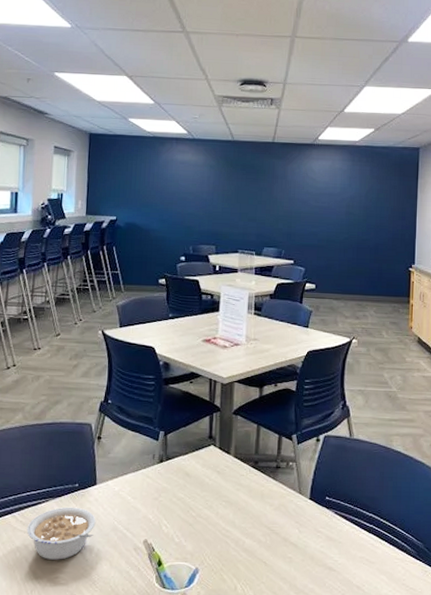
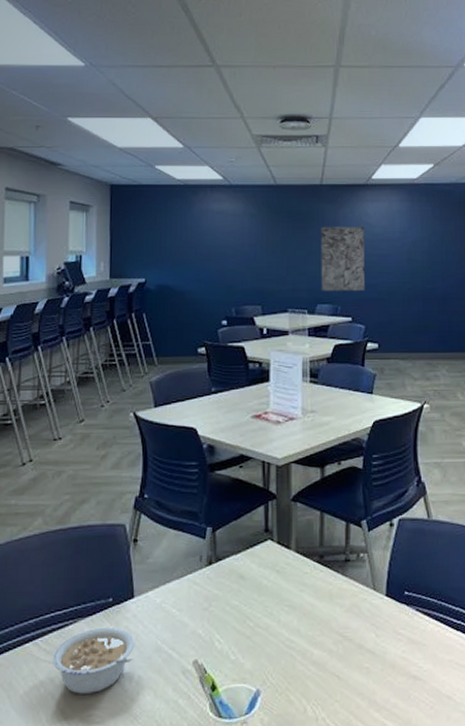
wall art: none [268,180,309,238] -> present [321,226,365,291]

